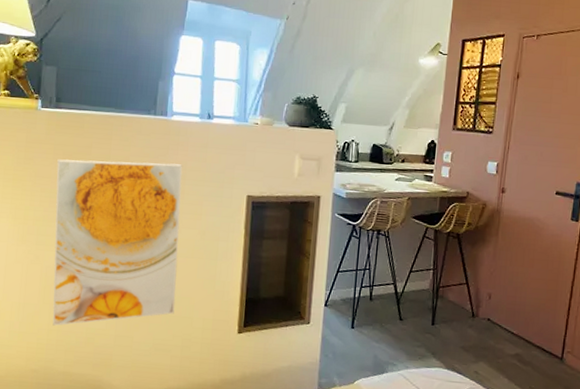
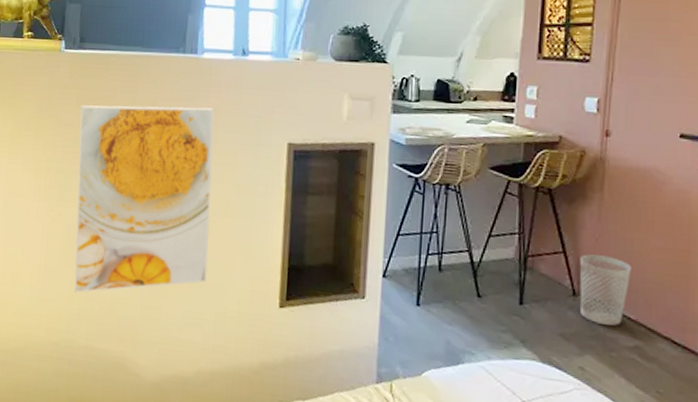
wastebasket: none [477,285,516,339] -> present [579,254,631,326]

